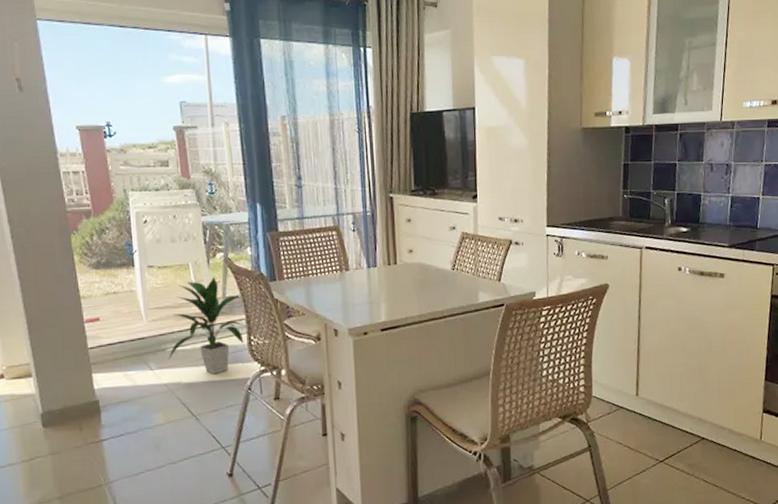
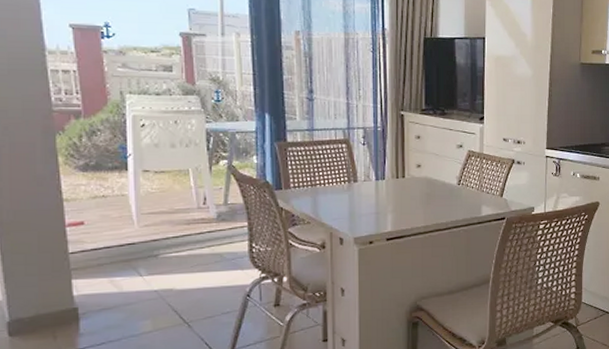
indoor plant: present [168,276,244,375] -> none [160,183,245,281]

